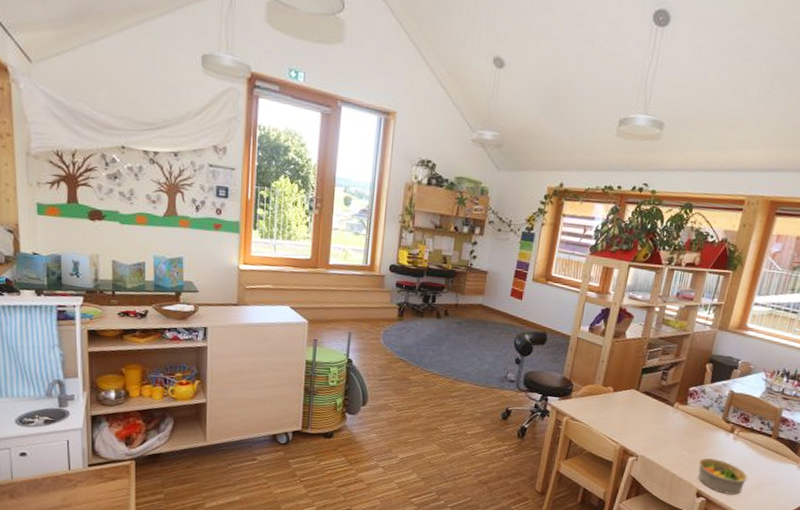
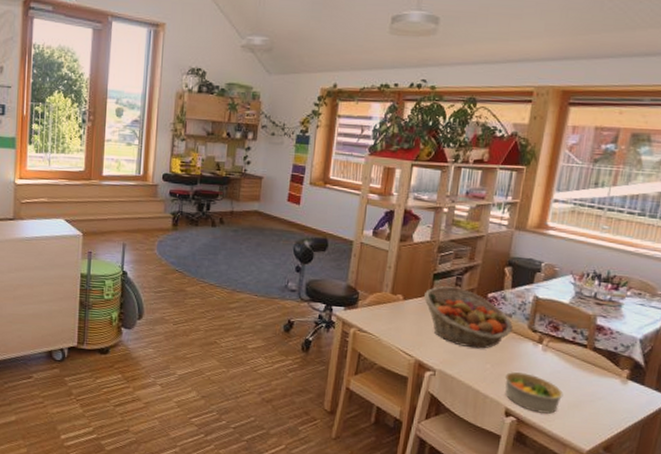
fruit basket: none [632,379,709,437] -> present [424,286,513,349]

